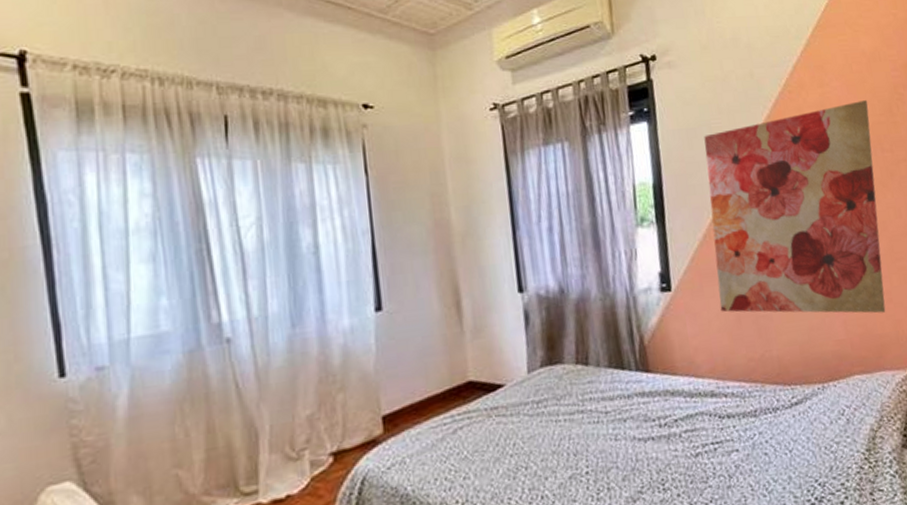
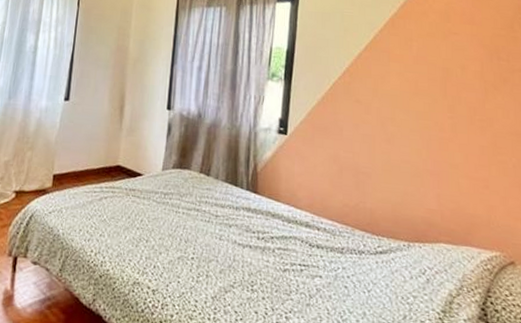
wall art: present [704,100,886,314] -> none [326,14,491,196]

